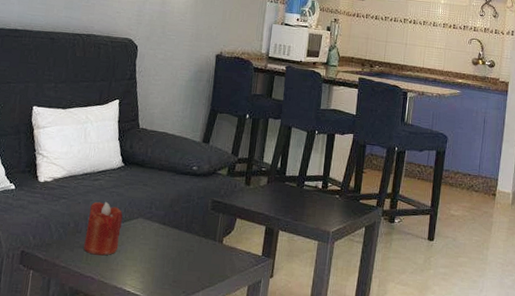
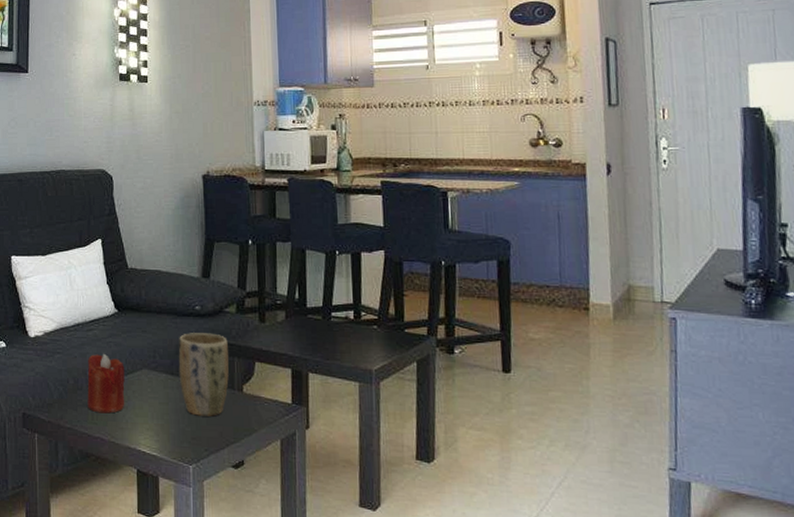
plant pot: none [169,189,216,263] -> present [178,333,229,416]

